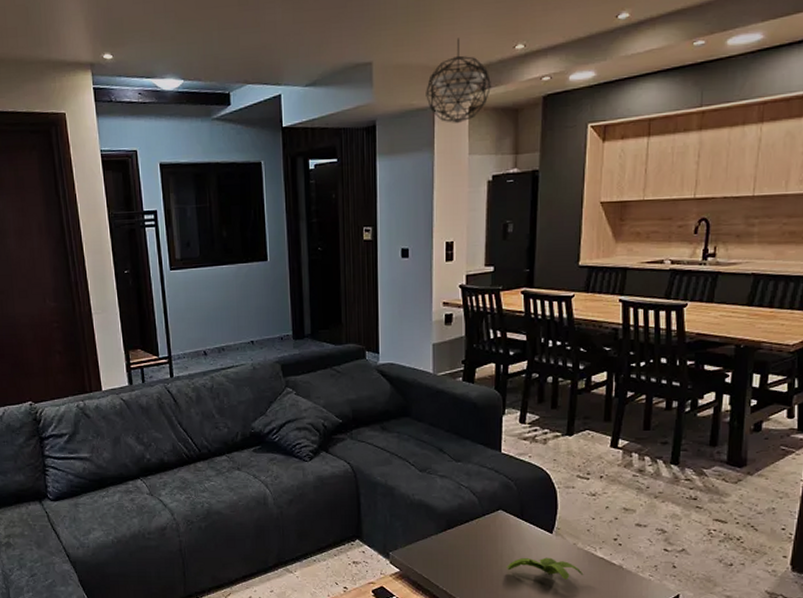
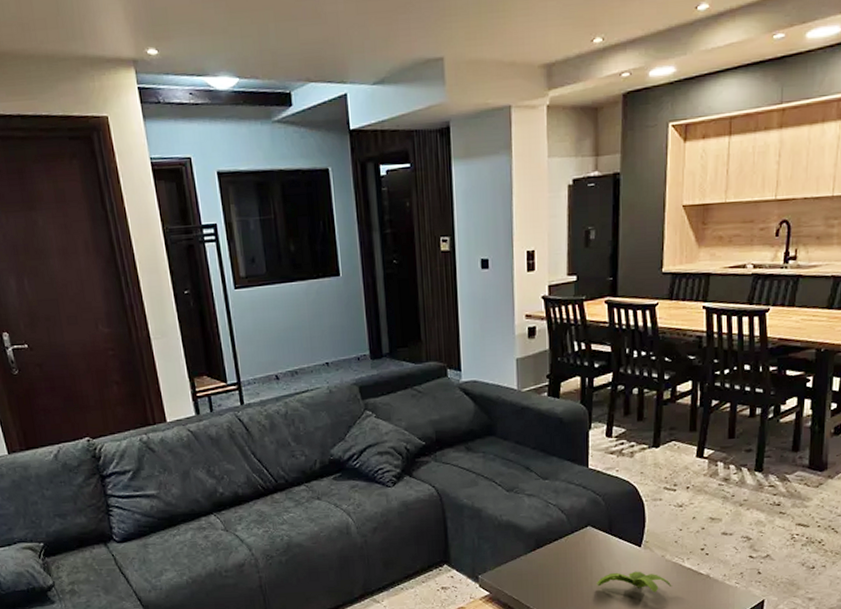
pendant light: present [426,38,491,123] -> none [501,30,569,124]

